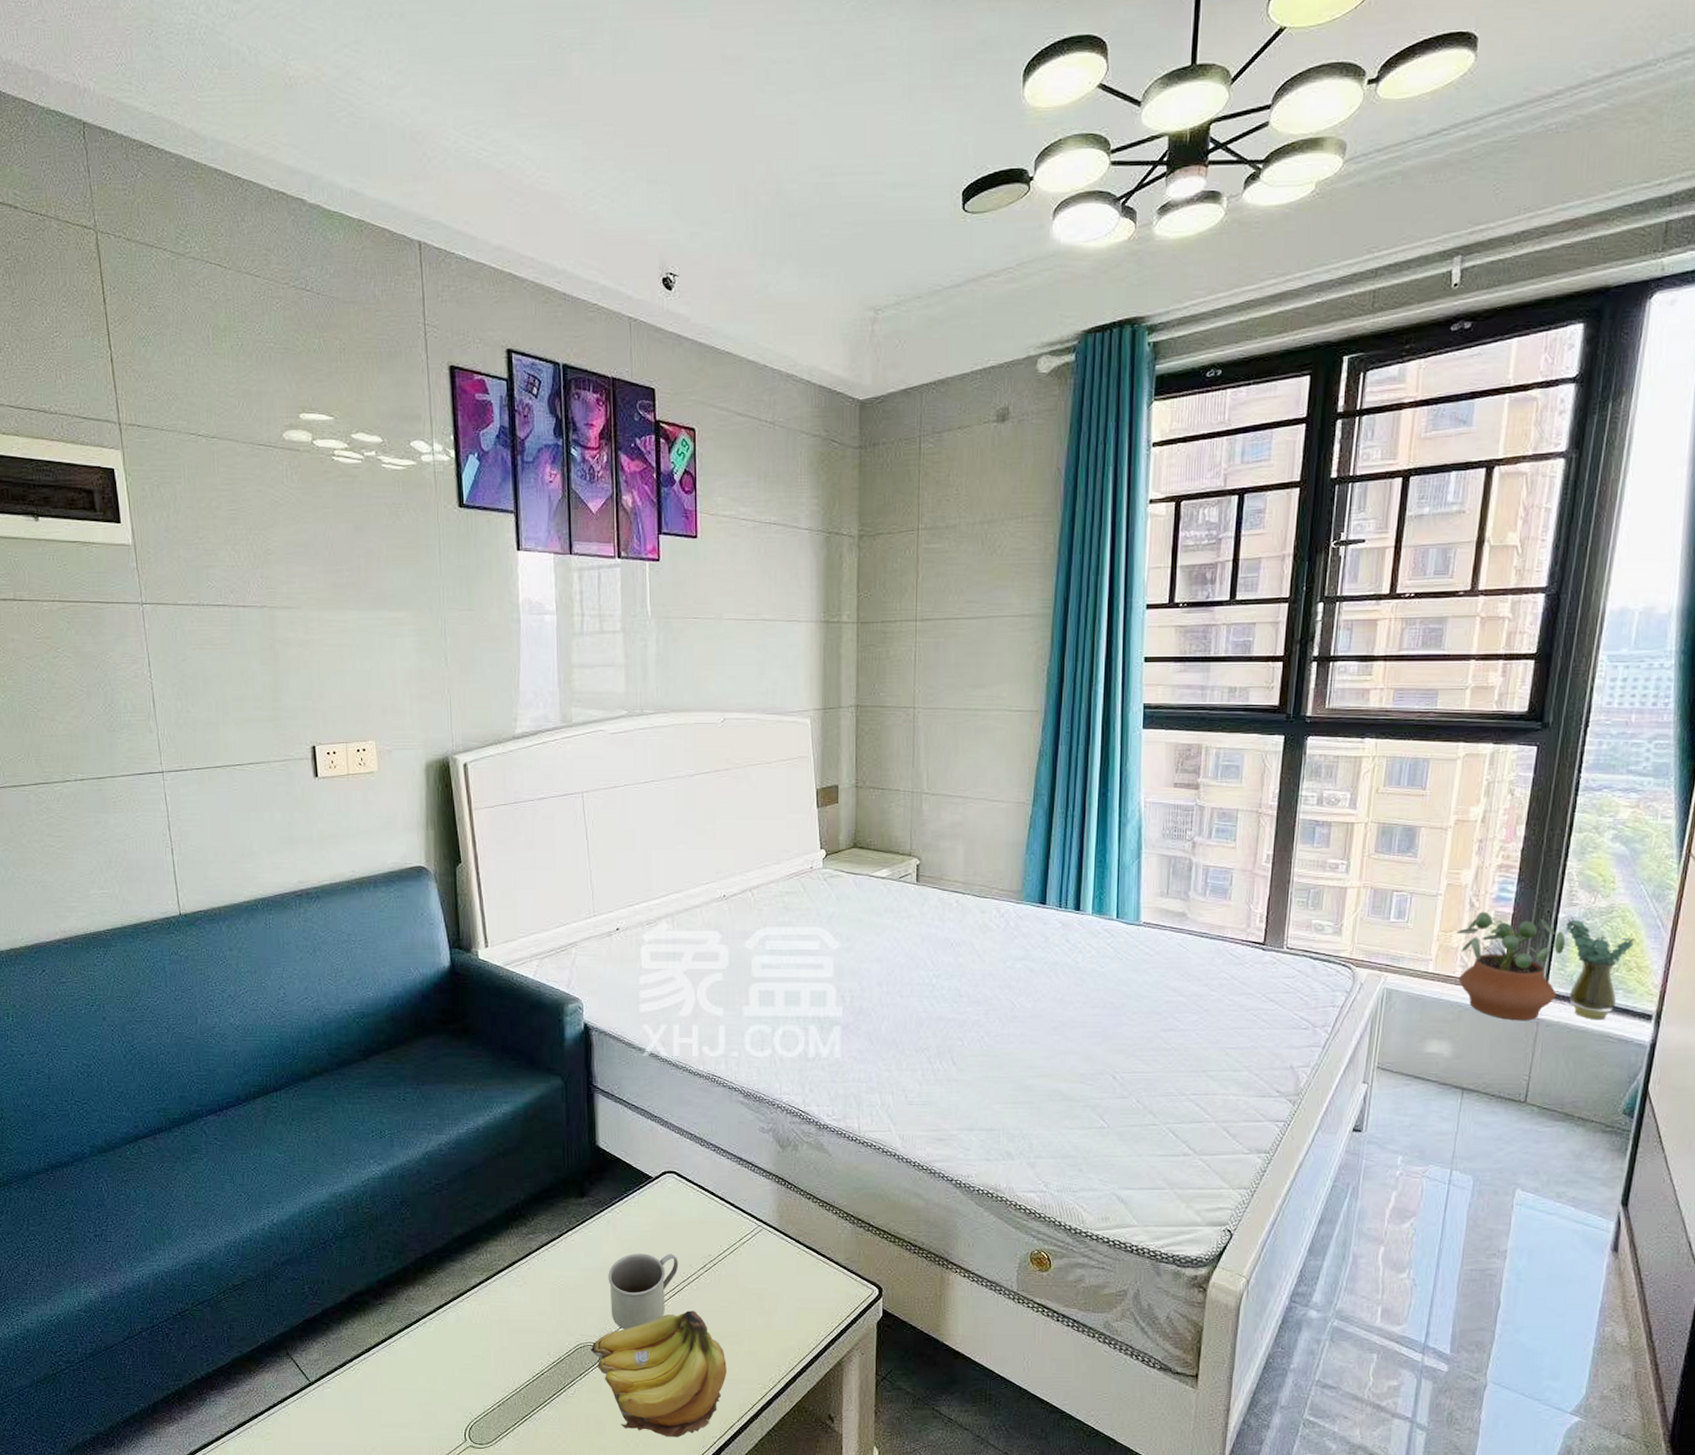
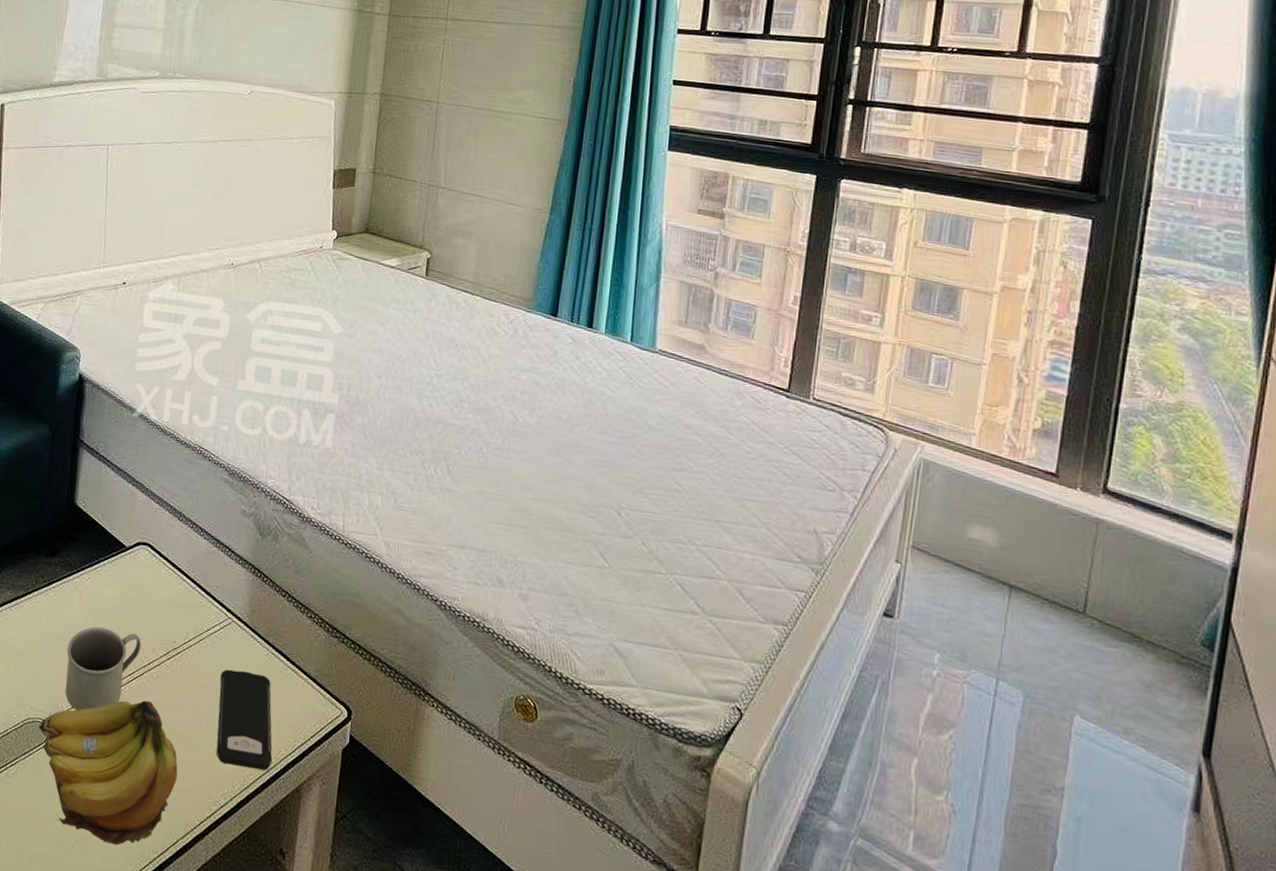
phone: none [756,1270,814,1353] -> present [216,669,273,770]
potted plant: present [1457,911,1566,1021] -> none [1003,389,1128,519]
vase: present [1565,917,1636,1020] -> none [1128,409,1210,531]

